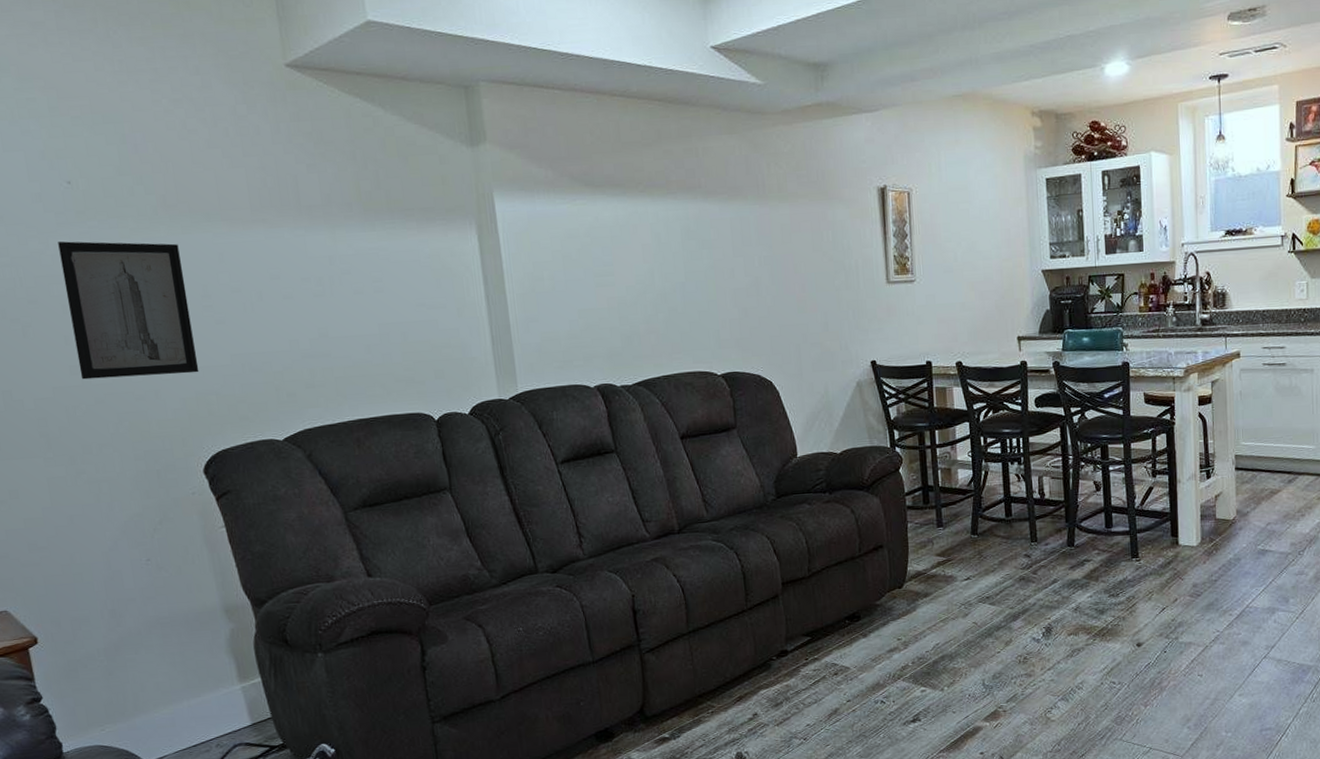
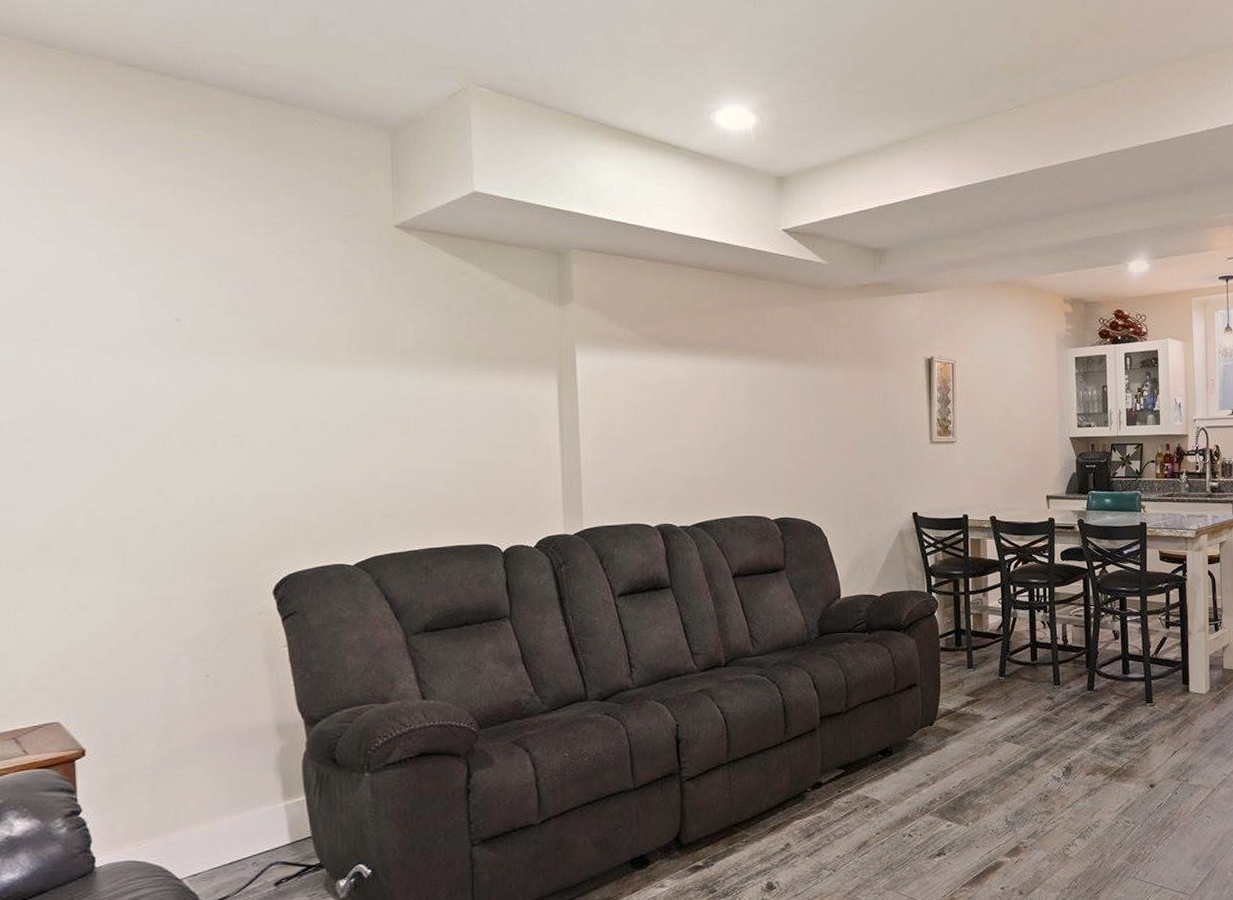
wall art: present [58,241,199,380] -> none [160,373,280,501]

